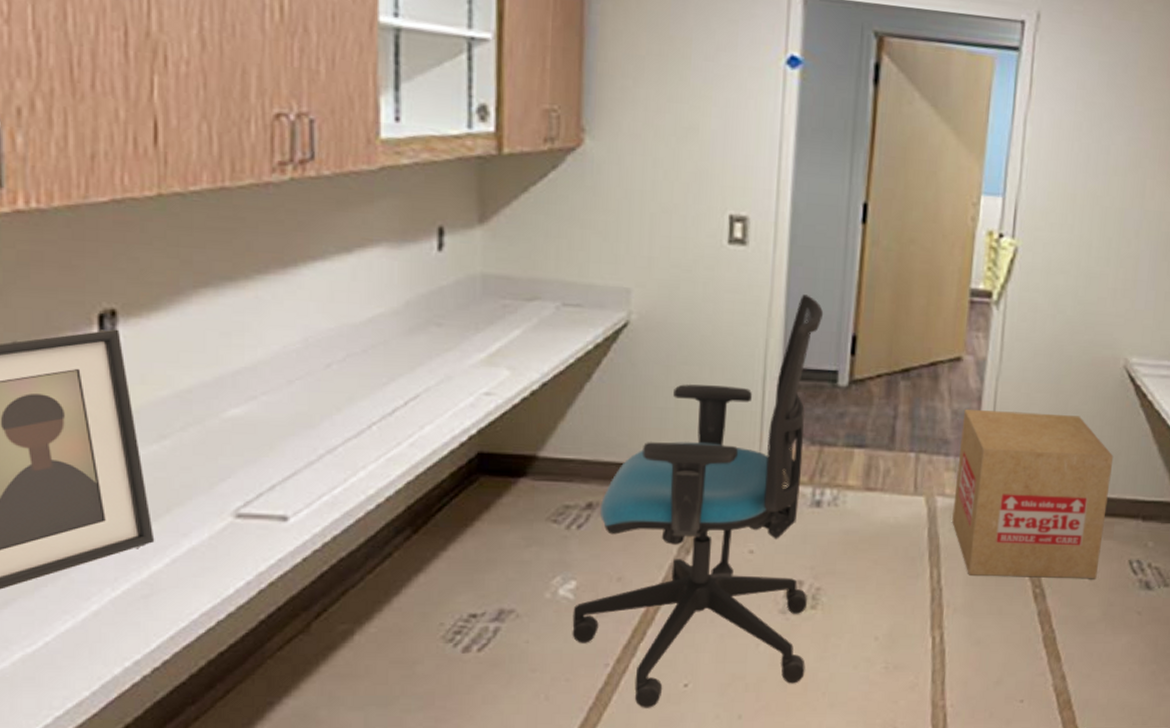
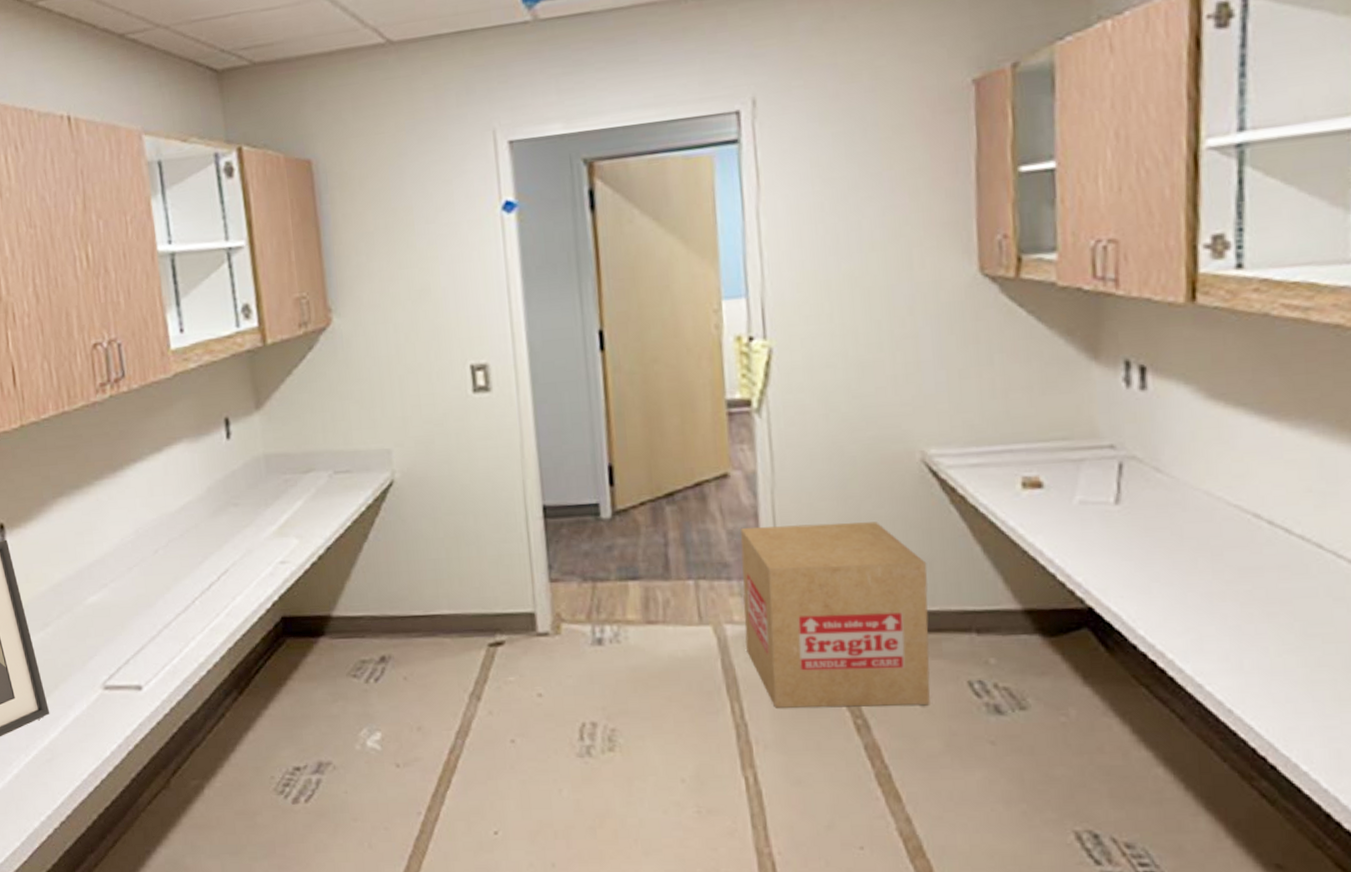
office chair: present [572,294,824,708] -> none [381,431,613,856]

